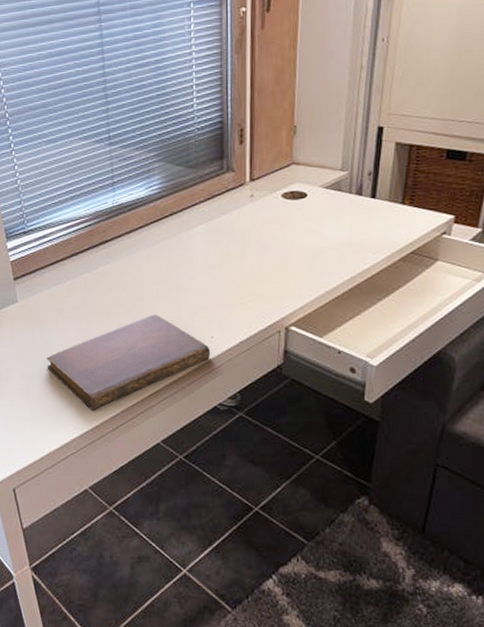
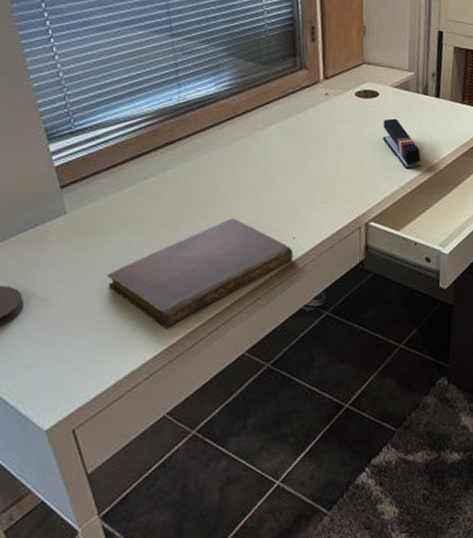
stapler: none [309,220,350,274] -> present [383,118,421,170]

